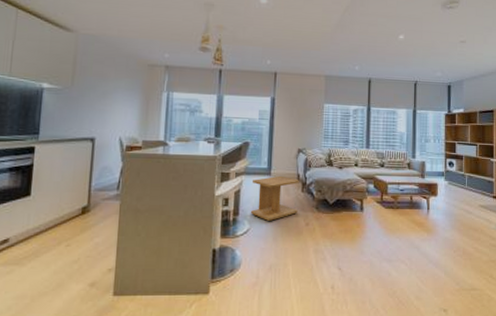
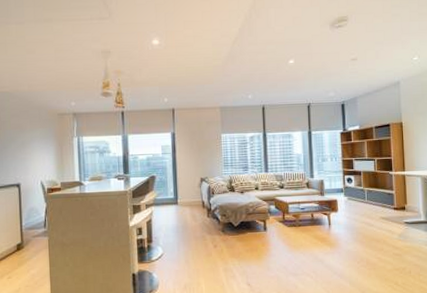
side table: present [251,175,299,221] -> none [162,204,206,246]

